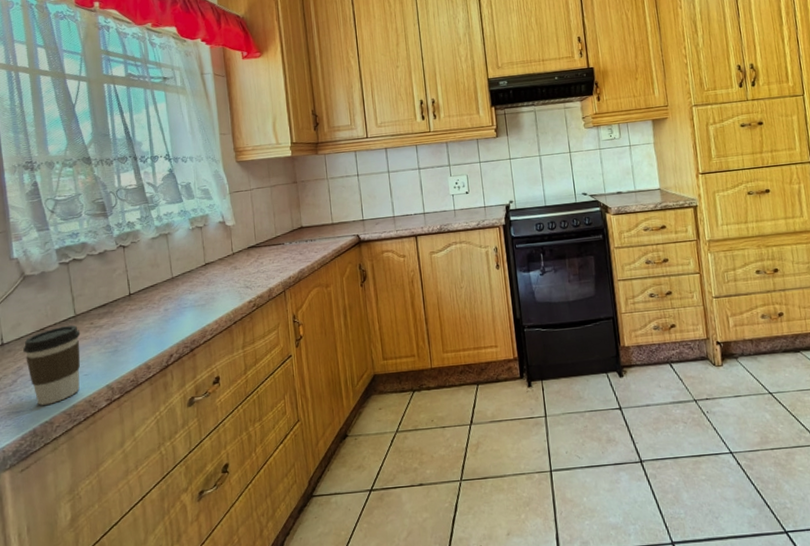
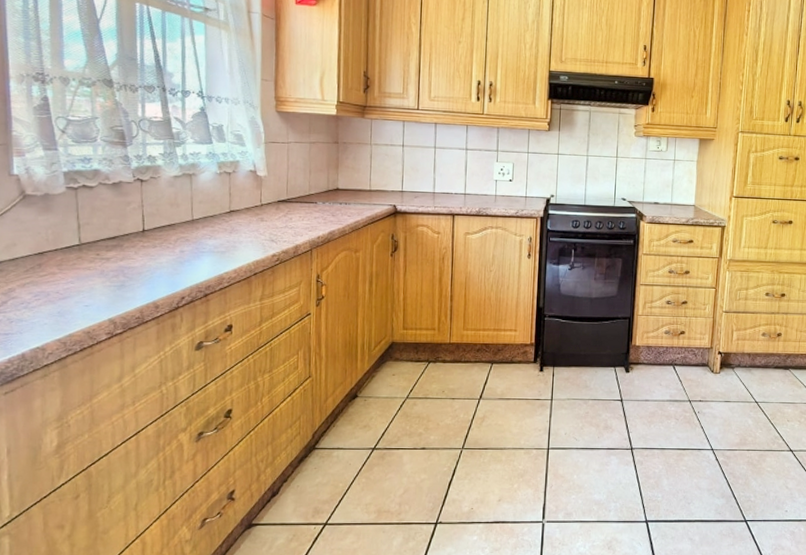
coffee cup: present [23,324,81,405] -> none [17,252,84,331]

